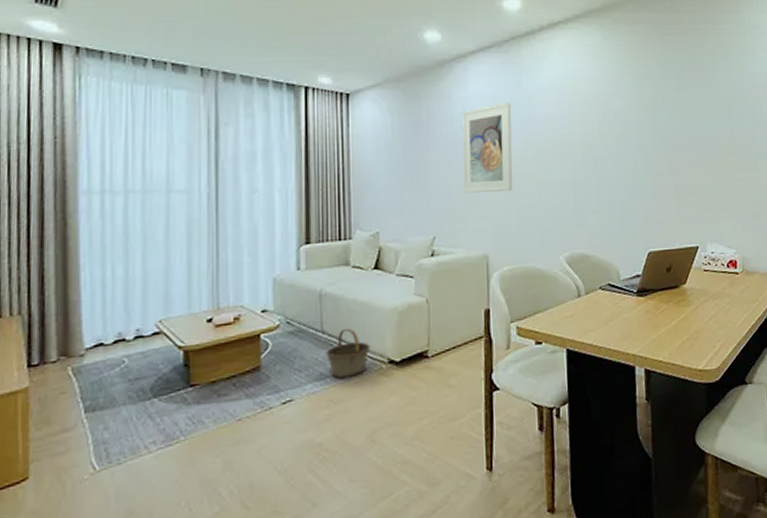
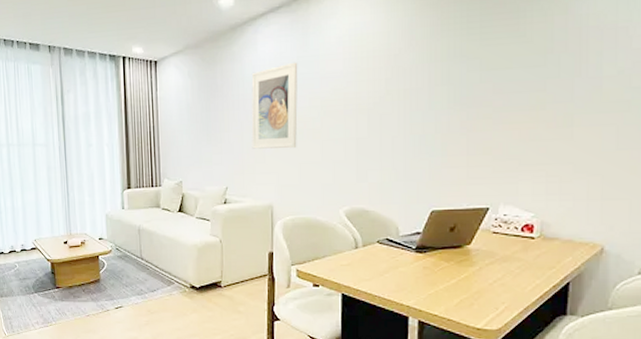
basket: present [325,328,371,379] -> none [144,257,177,295]

